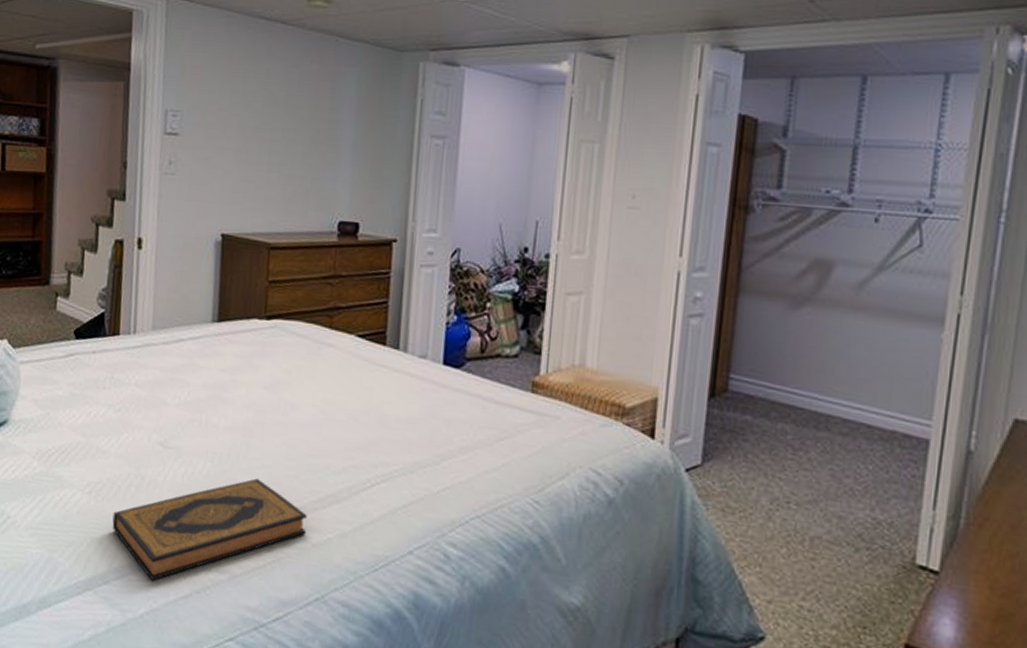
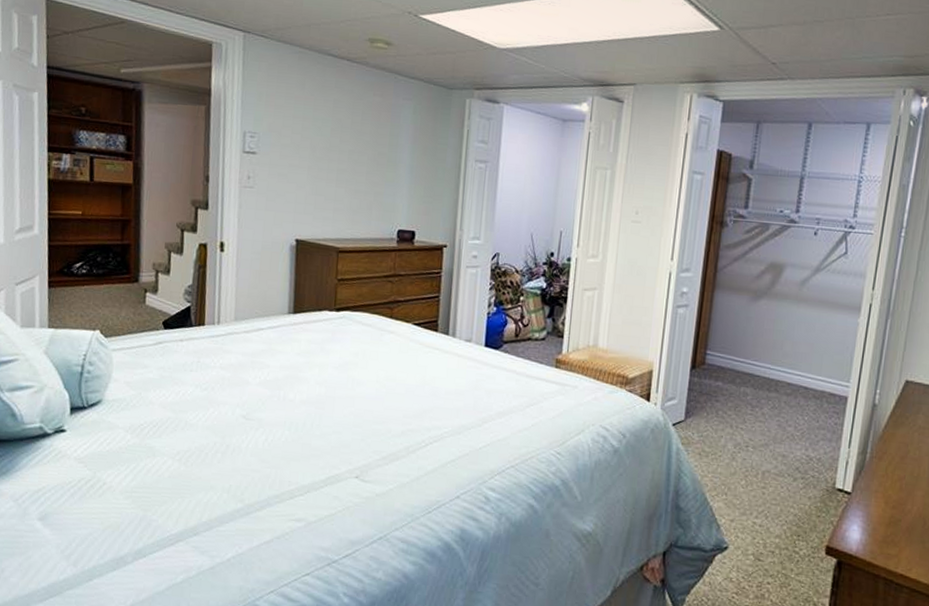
hardback book: present [112,478,307,581] -> none [200,443,372,531]

